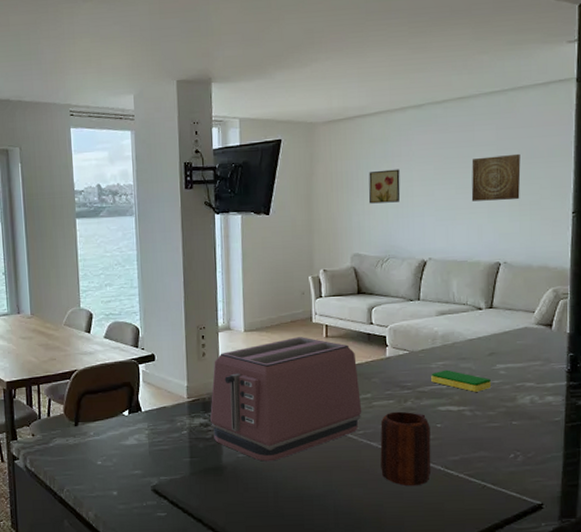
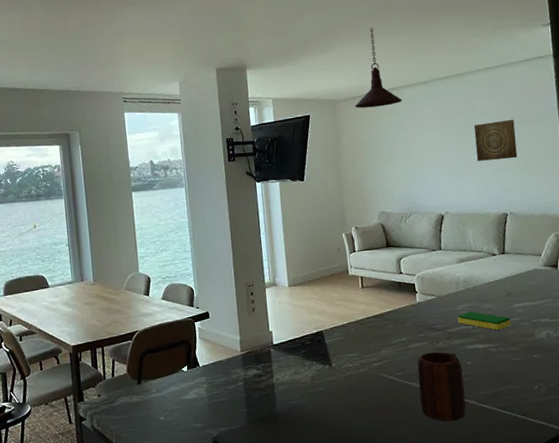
toaster: present [210,337,362,462] -> none [262,288,400,407]
pendant light: none [335,38,390,134] -> present [355,28,402,109]
wall art: present [368,169,401,204] -> none [387,136,416,167]

